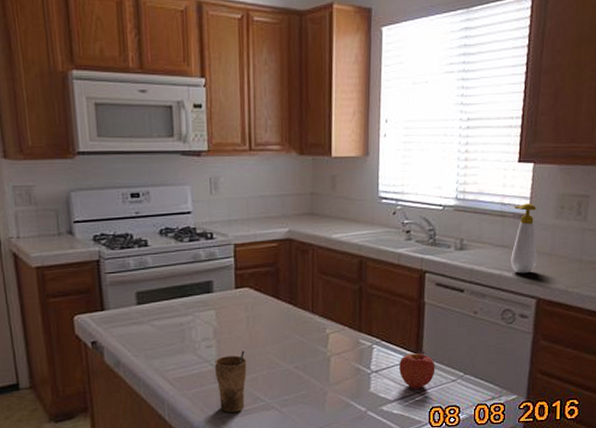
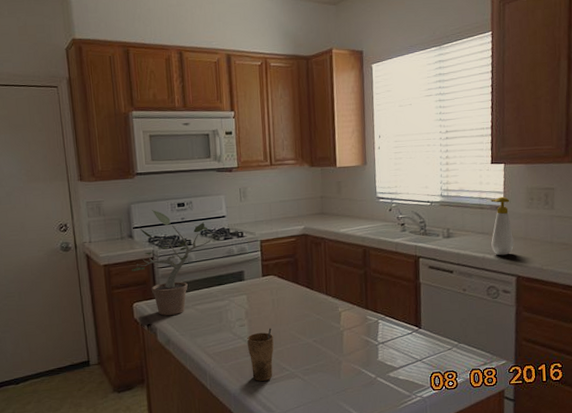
potted plant: none [71,199,176,332] -> present [131,209,213,316]
apple: present [399,350,435,389] -> none [402,324,433,357]

